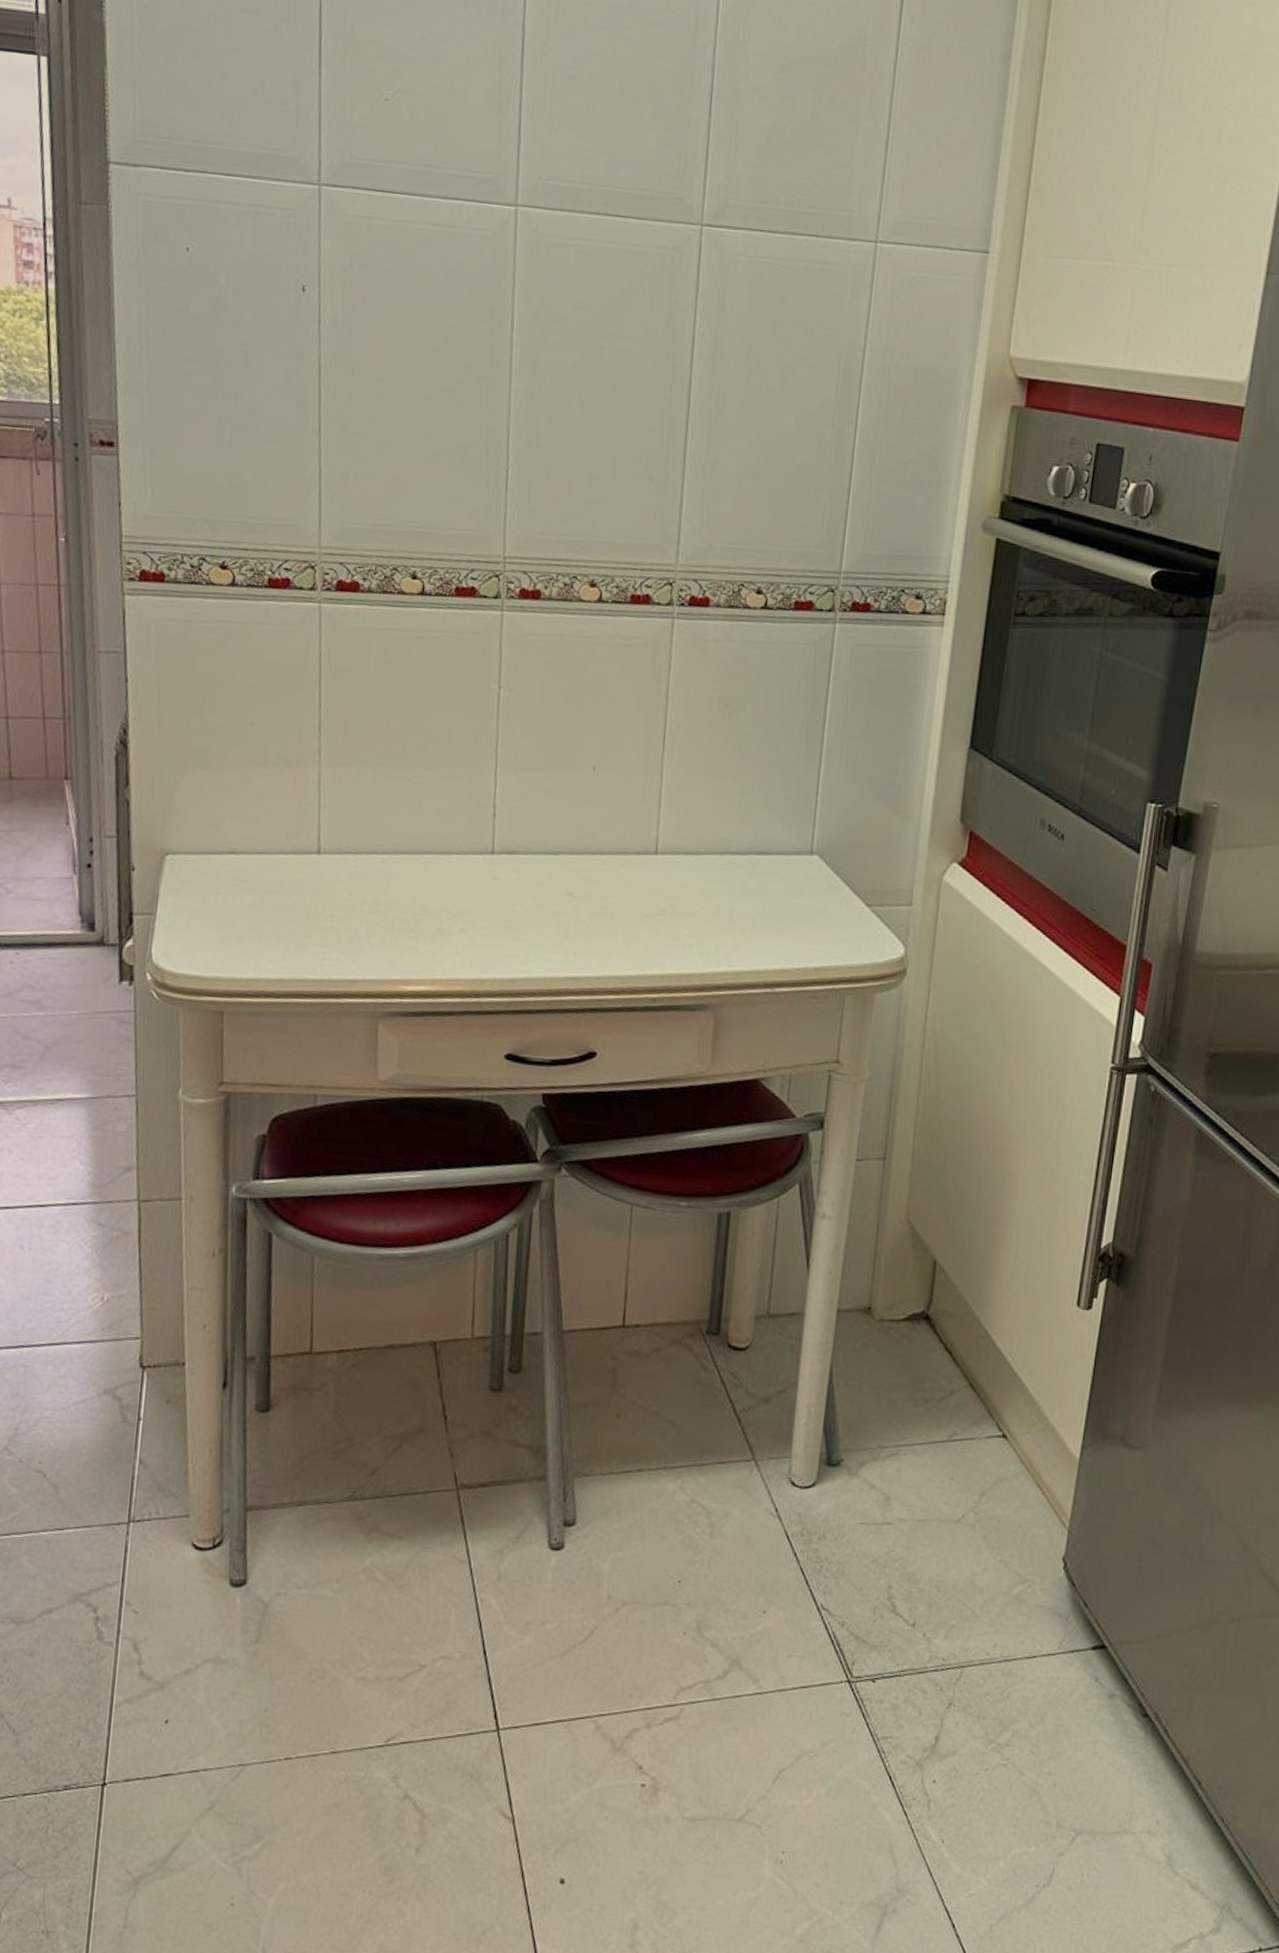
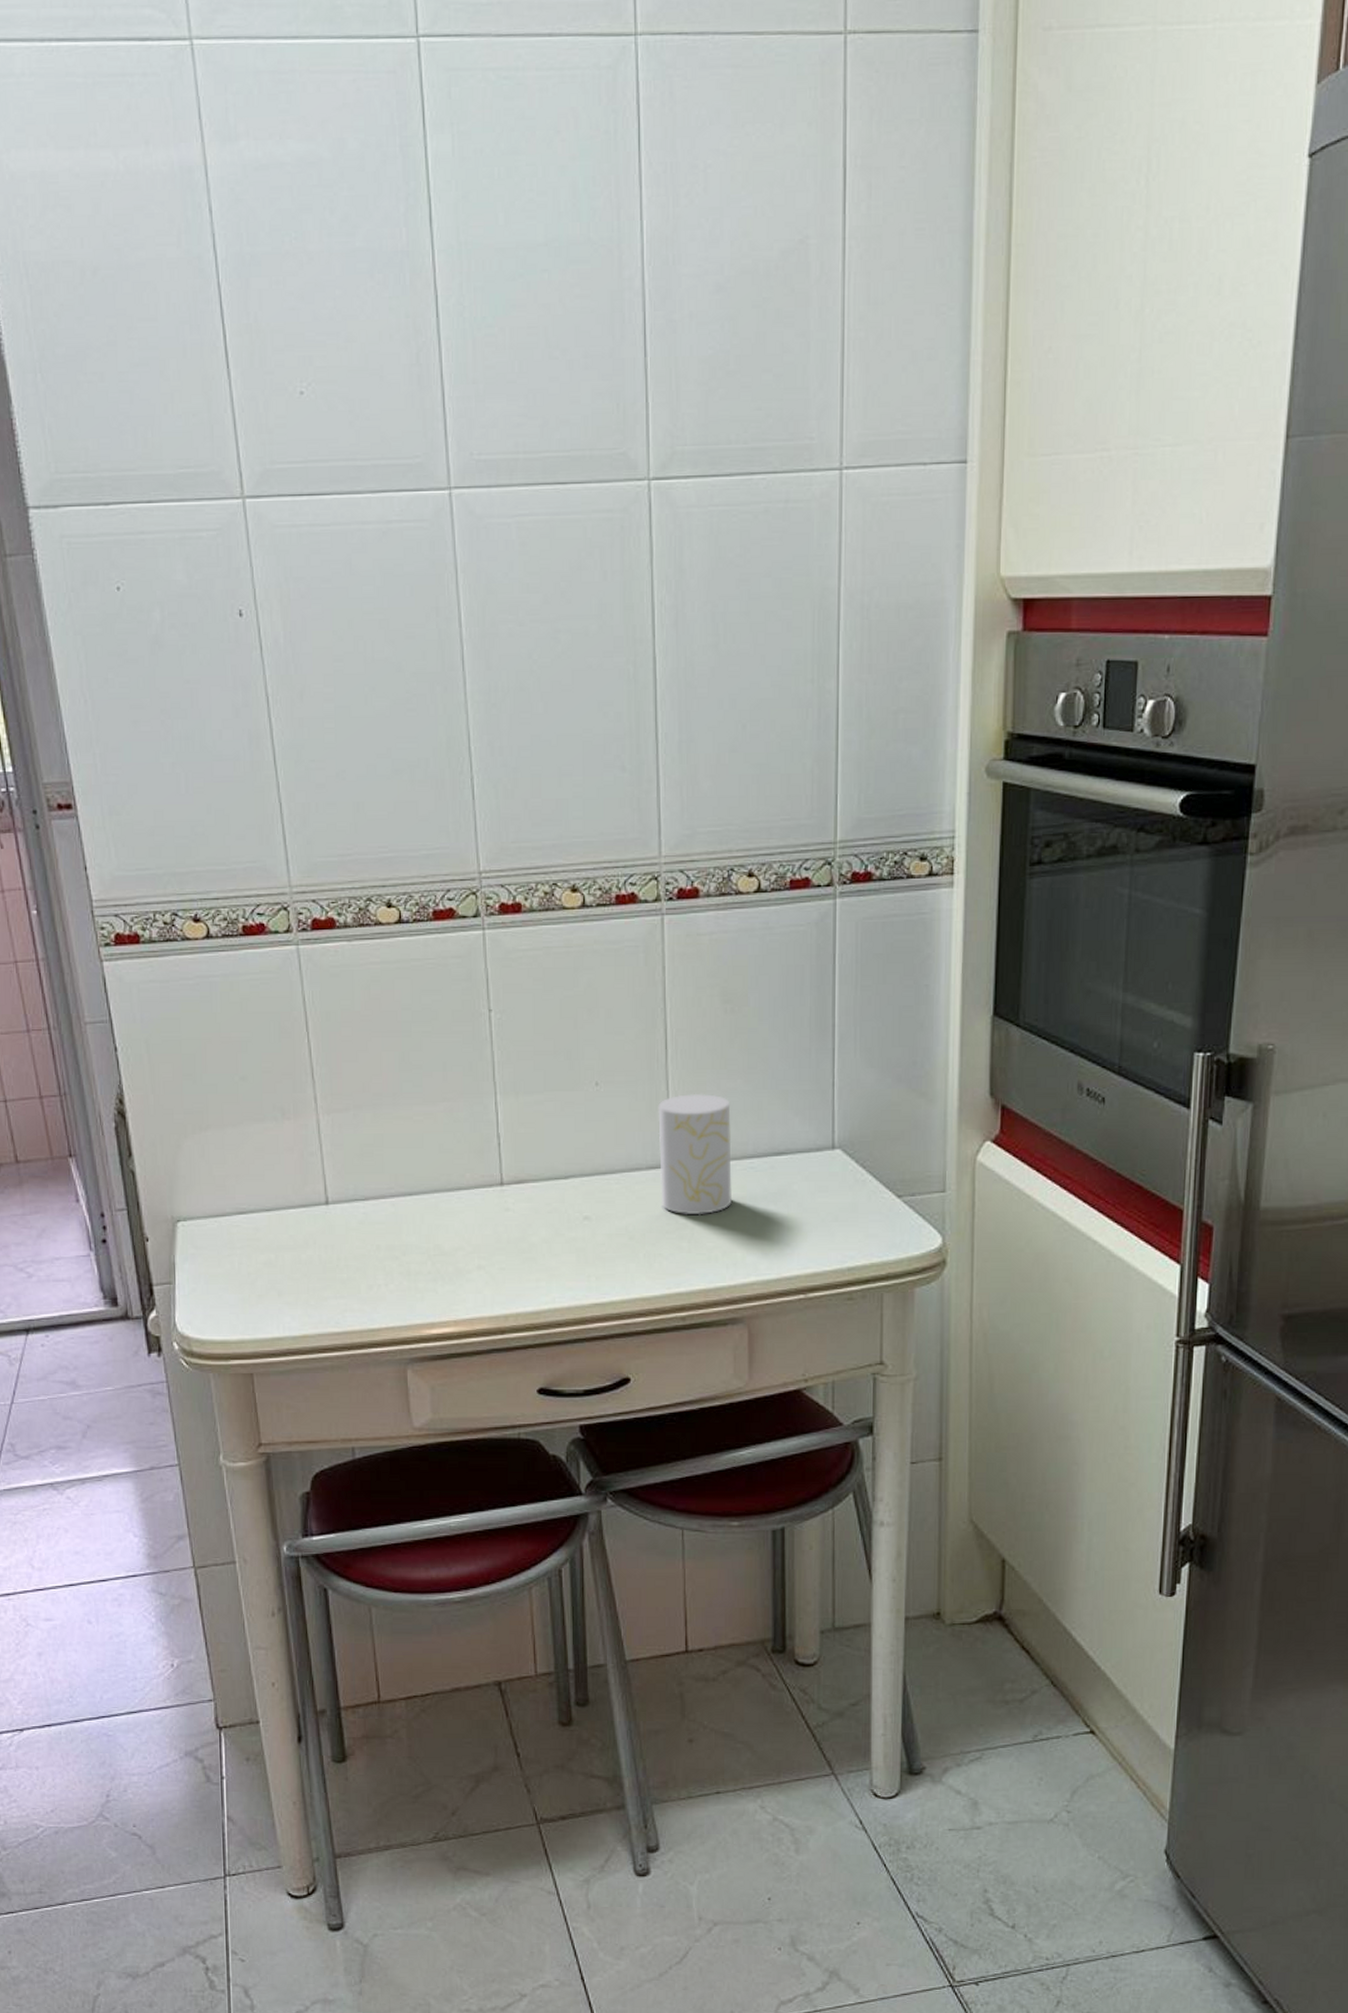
cup: none [643,787,719,903] -> present [658,1093,733,1215]

